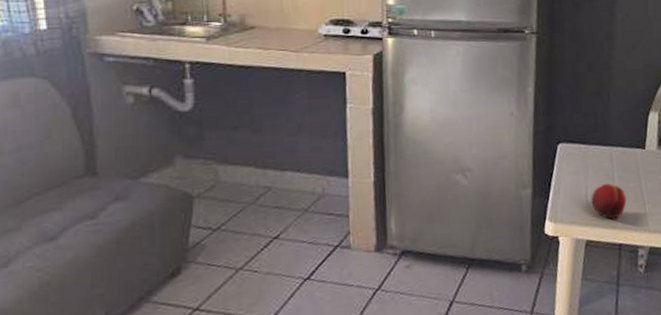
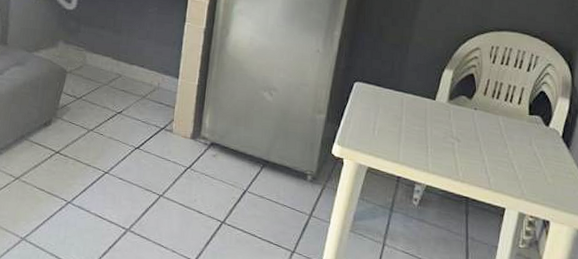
fruit: present [591,183,627,219] -> none [377,122,411,155]

